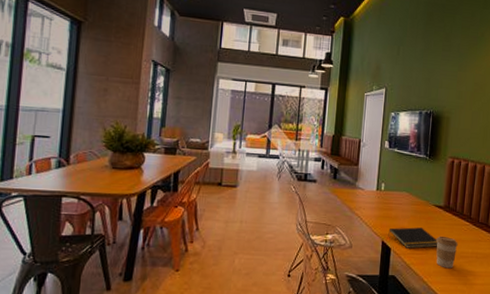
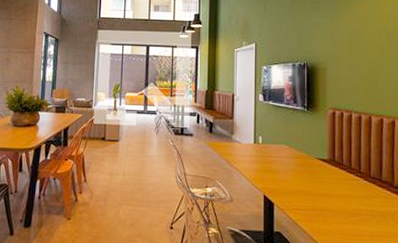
notepad: present [388,227,438,249] -> none [270,181,326,204]
coffee cup: present [436,236,458,269] -> none [323,191,349,227]

